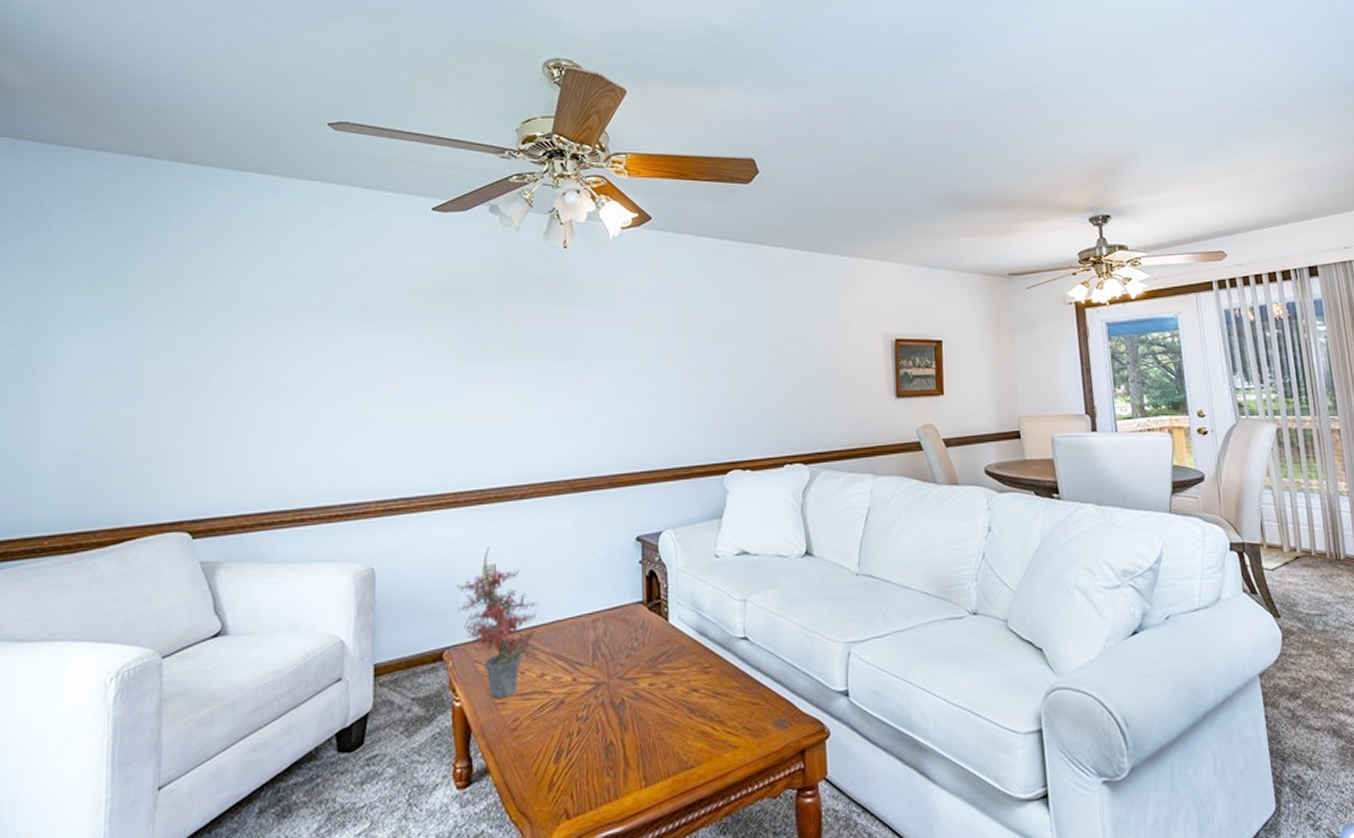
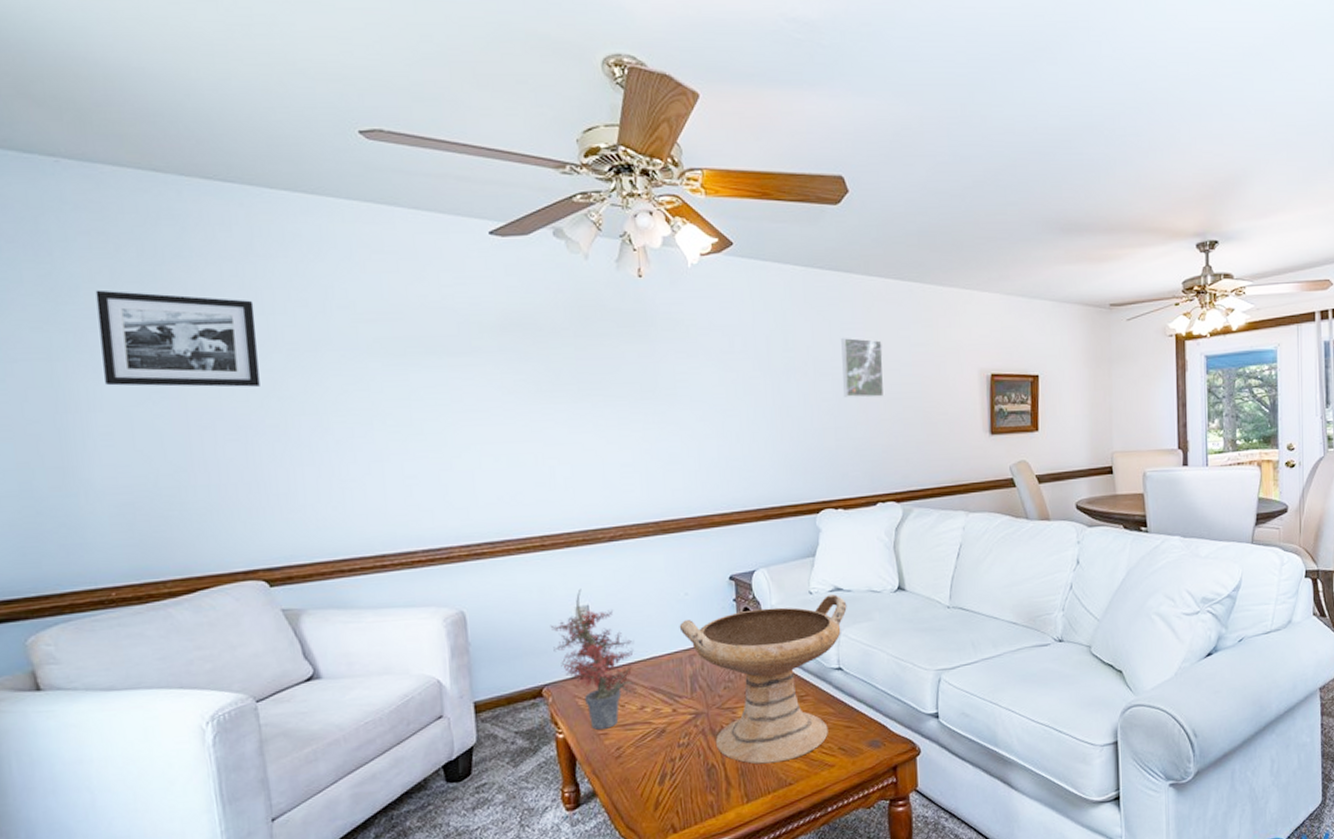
picture frame: none [75,258,217,346] -> present [95,290,260,387]
decorative bowl: none [584,558,754,743] -> present [679,594,847,764]
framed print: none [751,304,792,361] -> present [841,338,885,398]

